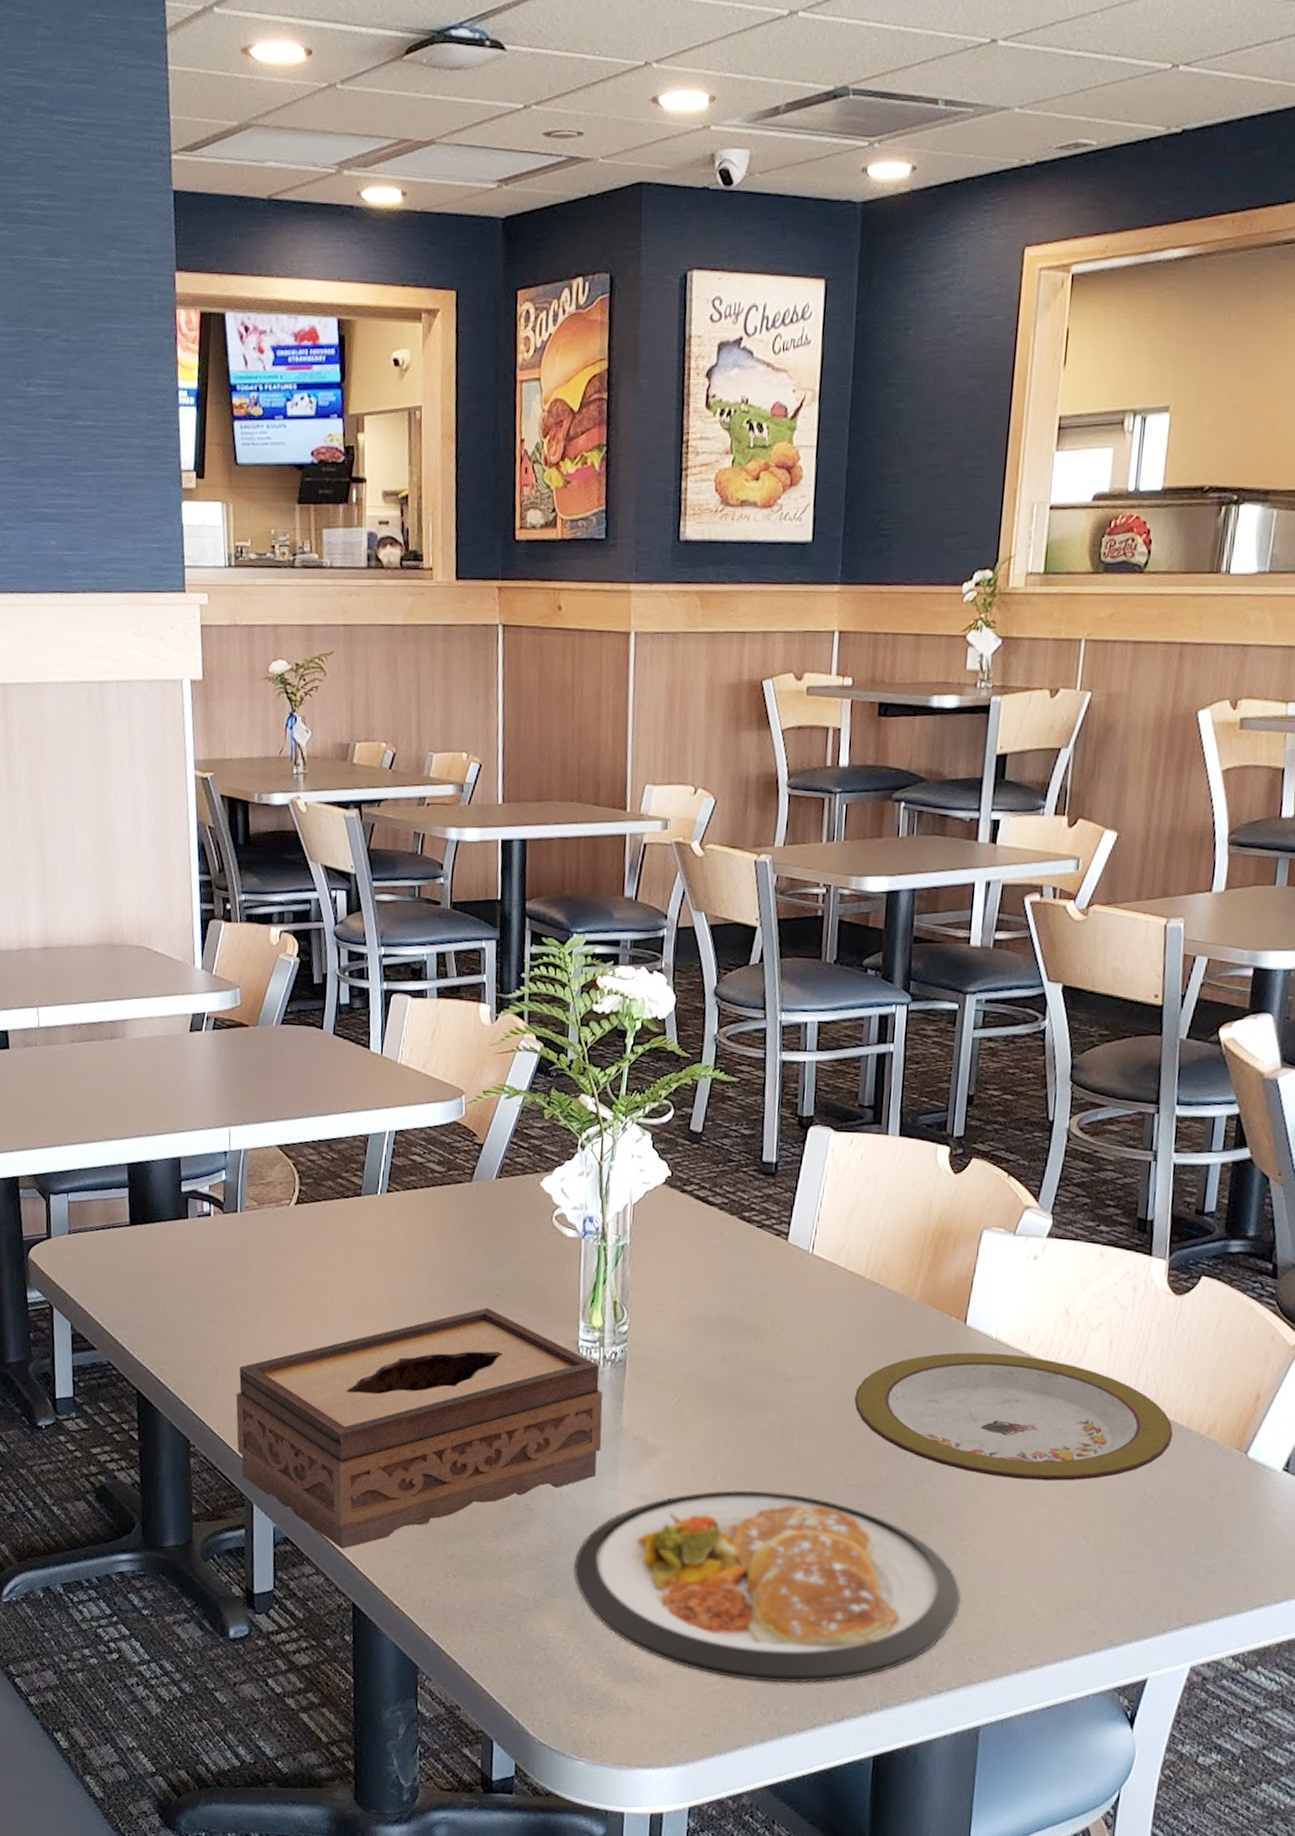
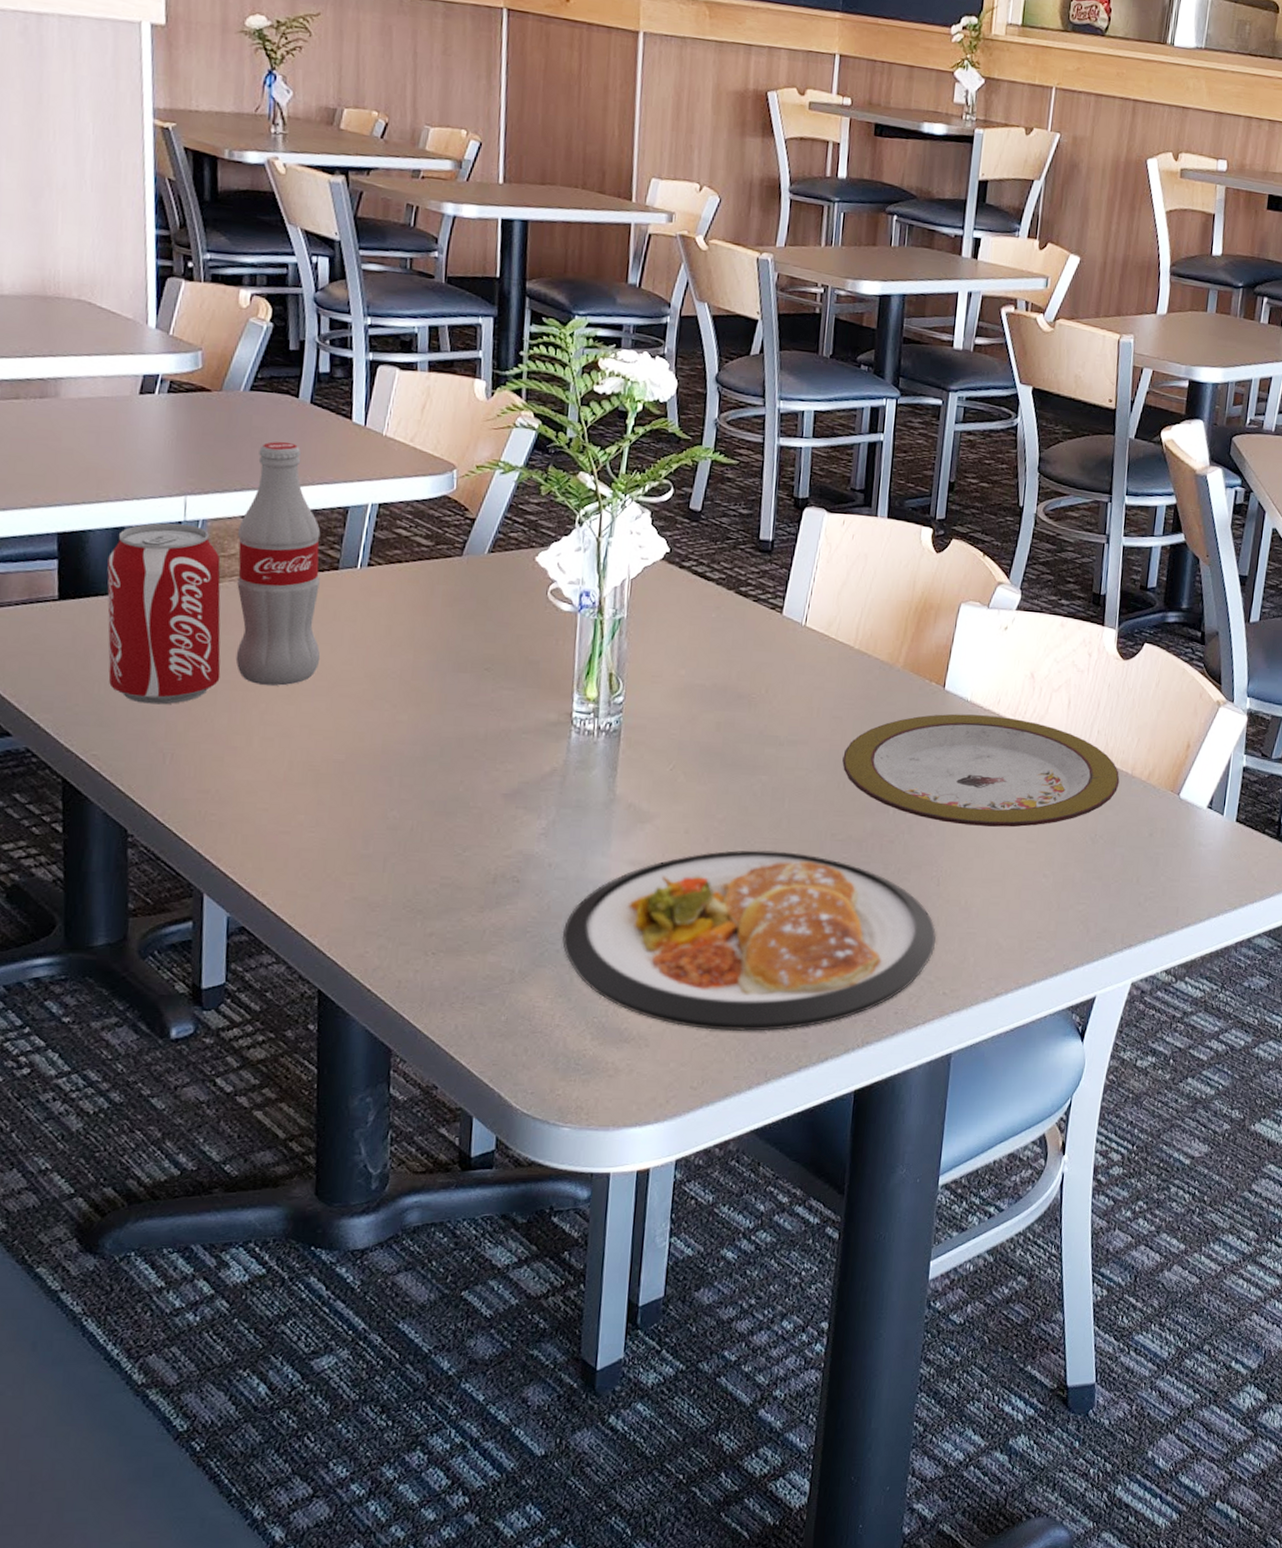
pop: none [167,1072,348,1324] -> present [107,441,321,705]
tissue box: present [236,1308,603,1549] -> none [185,682,596,934]

